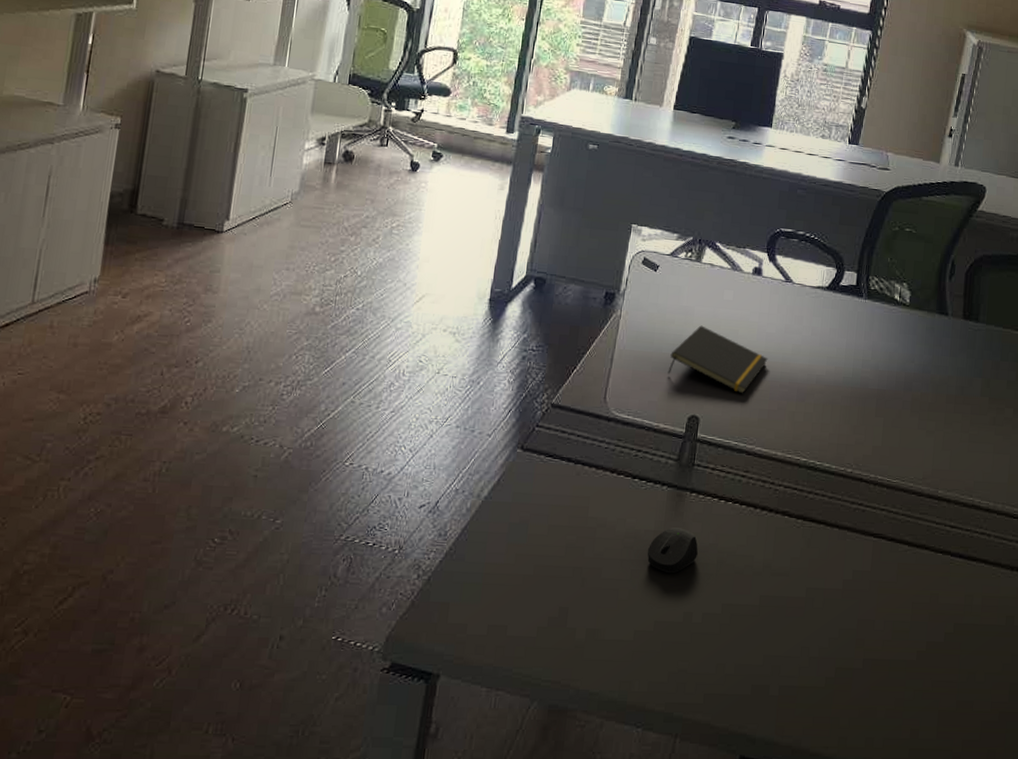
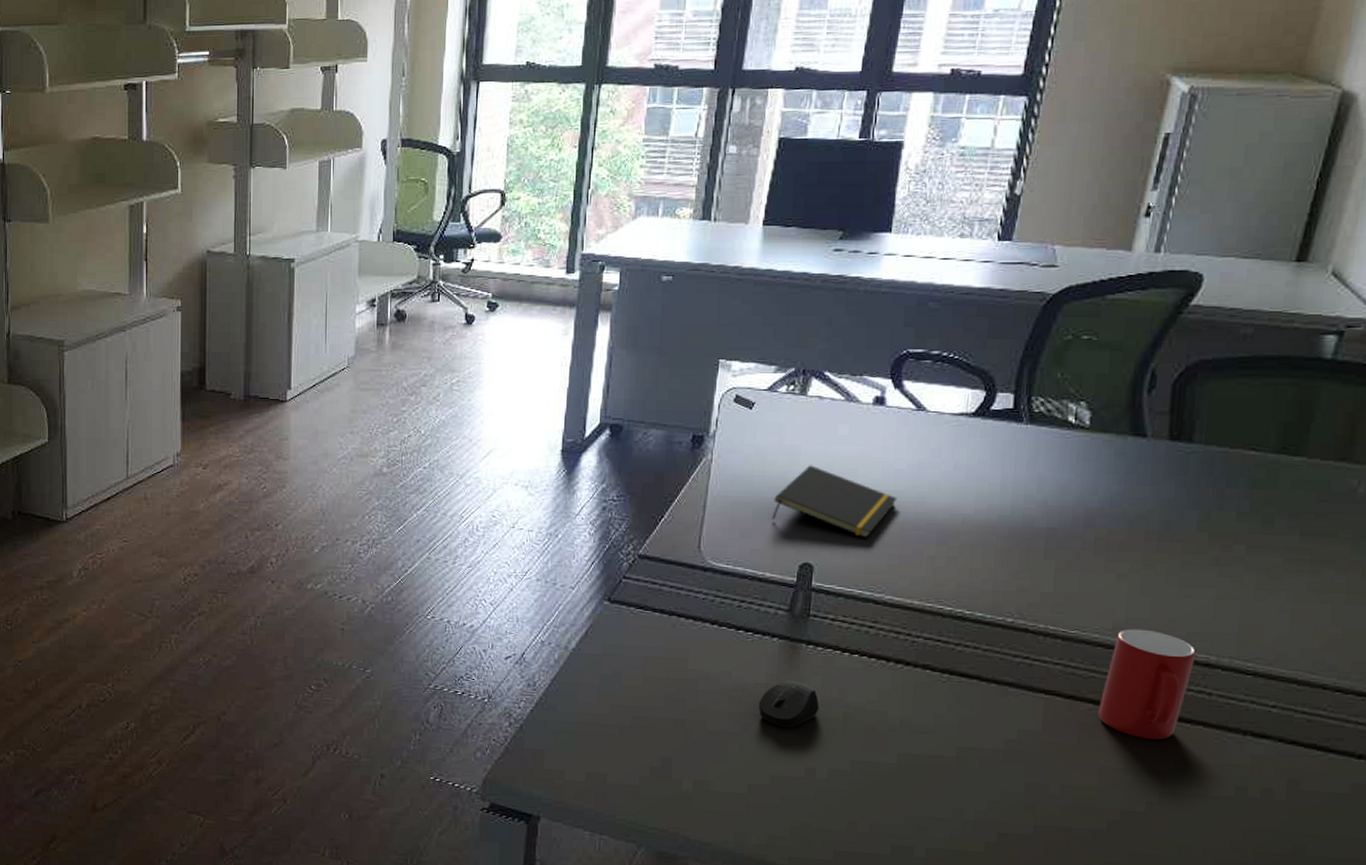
cup: none [911,478,980,576] -> present [1098,629,1196,740]

